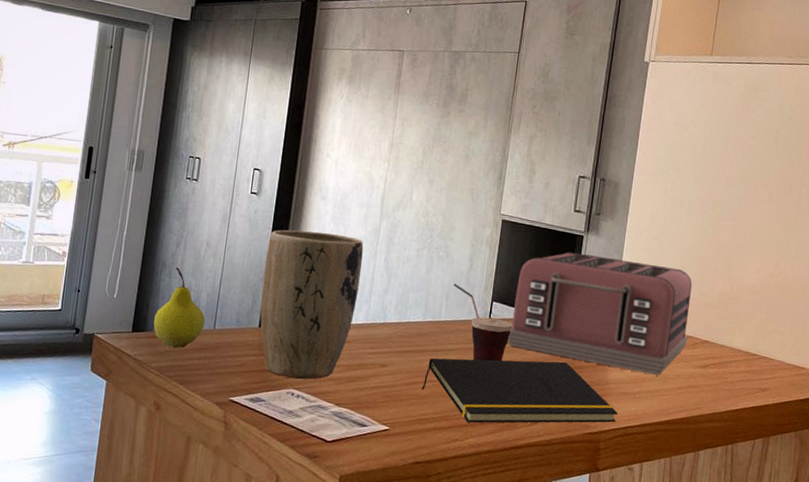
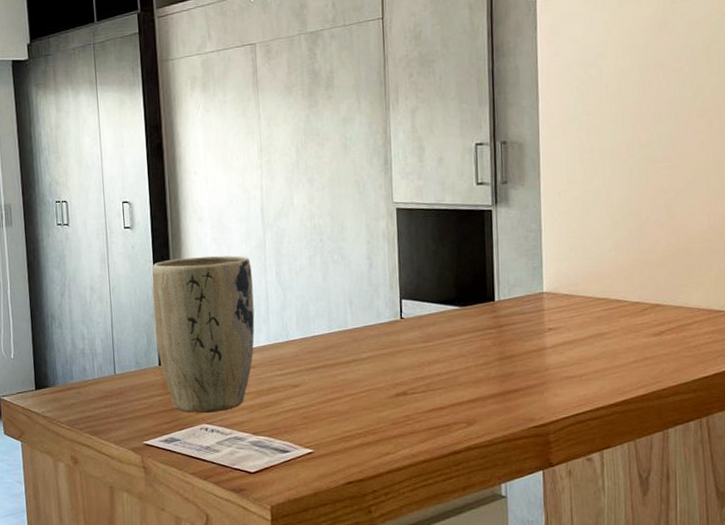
fruit: present [153,267,206,348] -> none [54,317,105,399]
notepad: present [422,358,617,423] -> none [340,353,564,433]
cup: present [453,283,514,362] -> none [355,286,429,366]
toaster: present [507,251,693,376] -> none [425,227,634,352]

